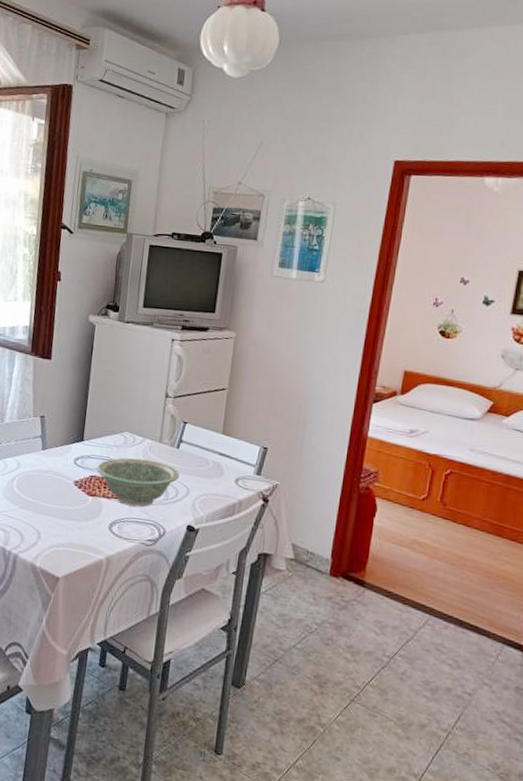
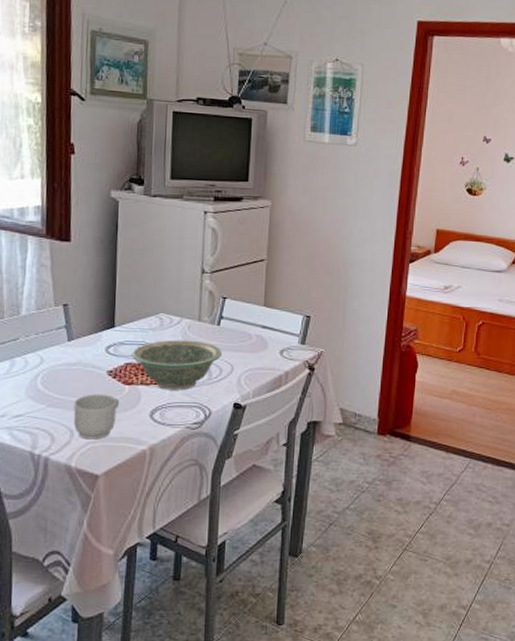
mug: none [41,500,83,544] -> present [73,394,120,440]

